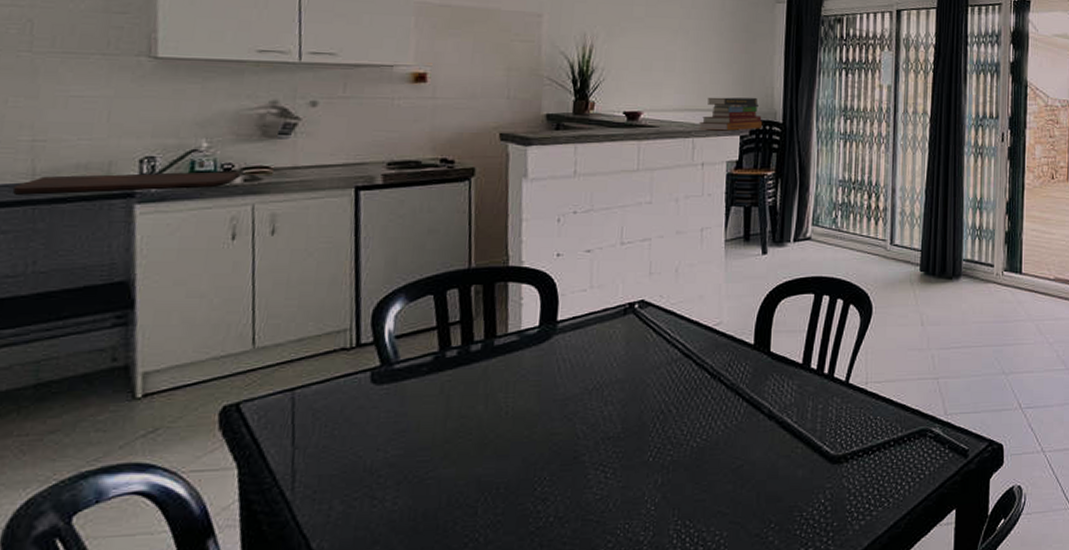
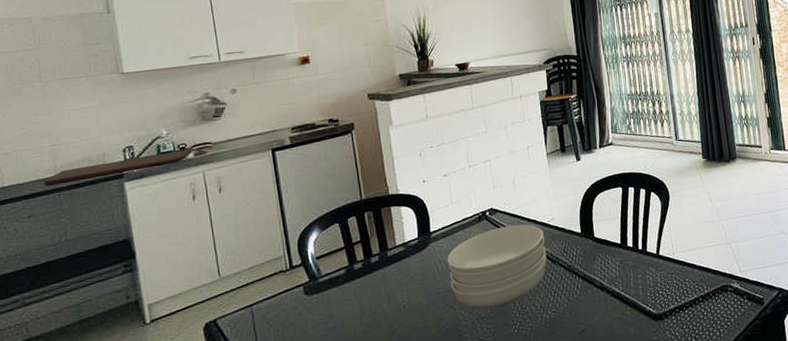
bowl: none [573,324,707,427] -> present [447,224,547,309]
books: present [699,97,763,131] -> none [513,39,562,70]

